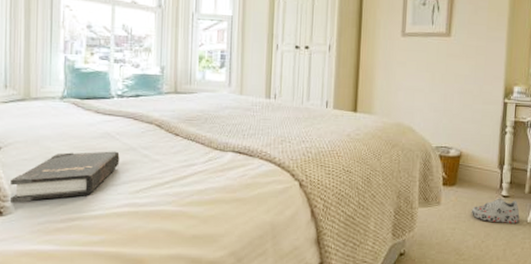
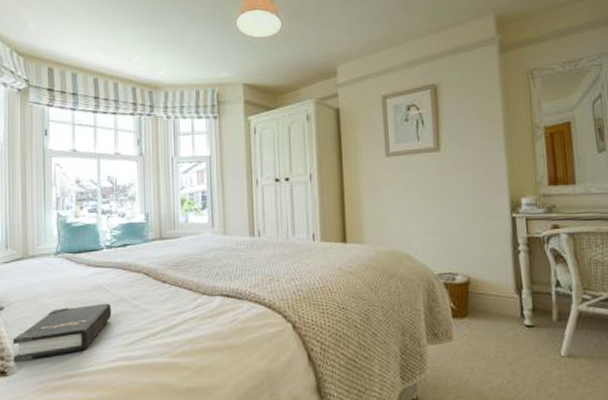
shoe: present [471,198,520,223] -> none [490,328,551,358]

